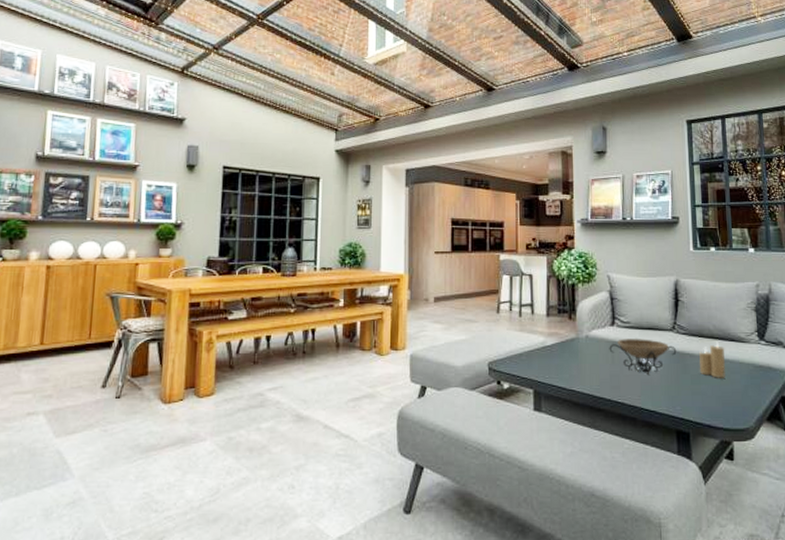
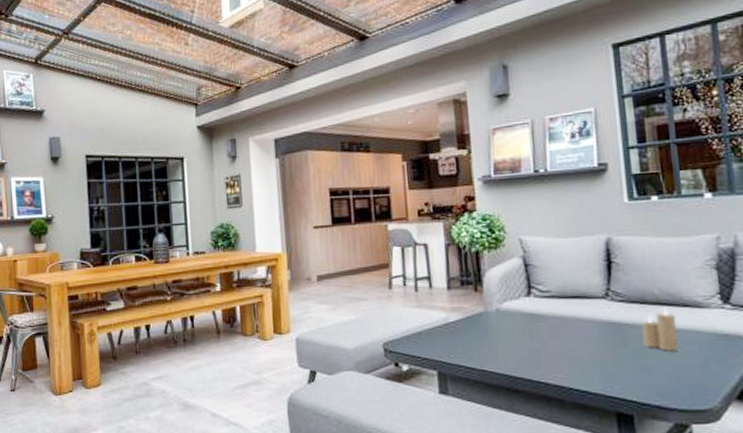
decorative bowl: present [609,339,677,374] -> none [525,309,612,350]

